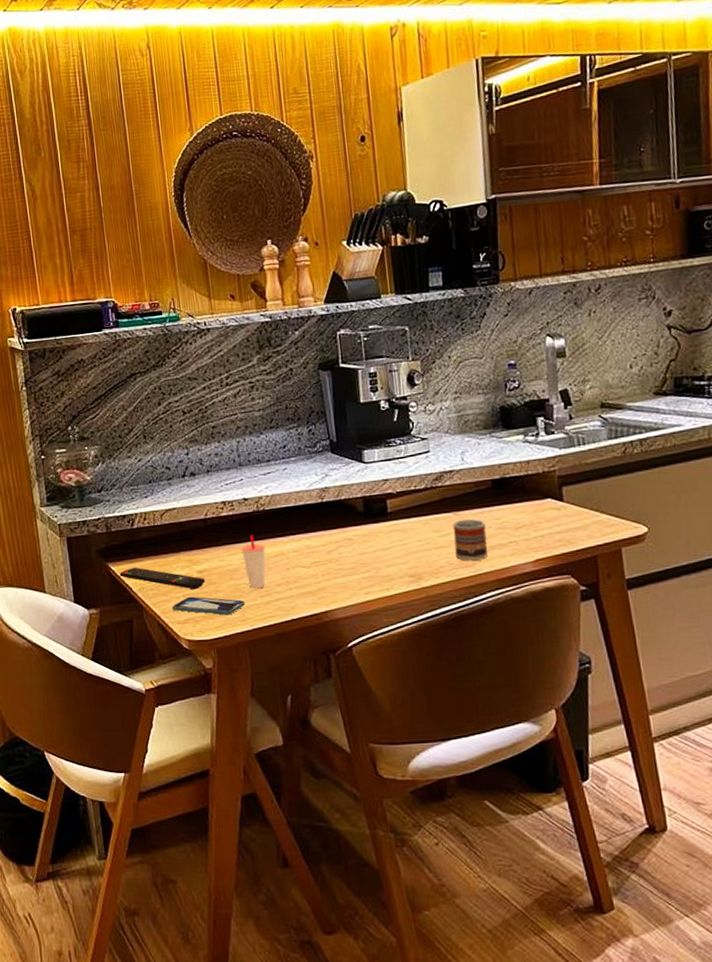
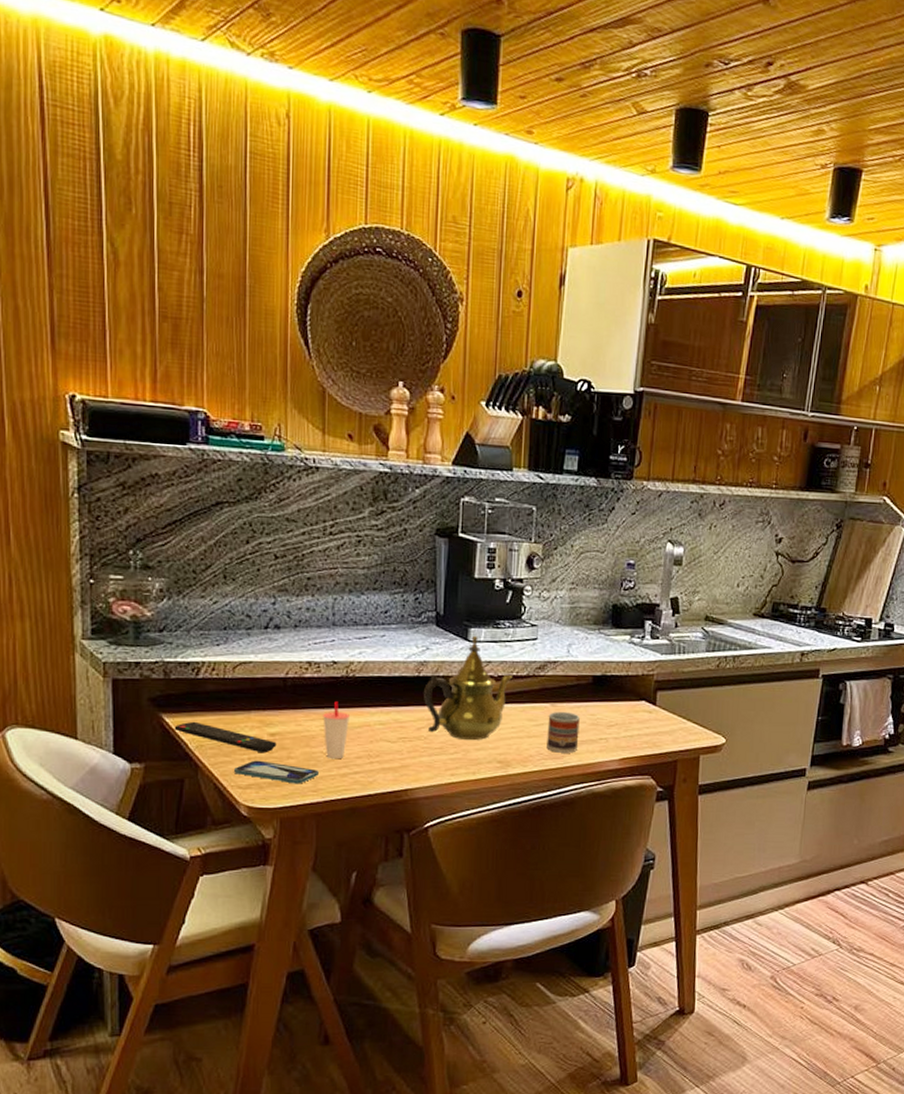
teapot: none [329,456,412,558] -> present [424,635,513,741]

